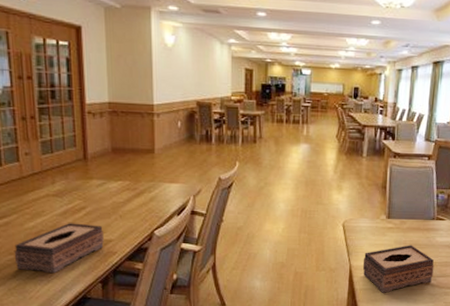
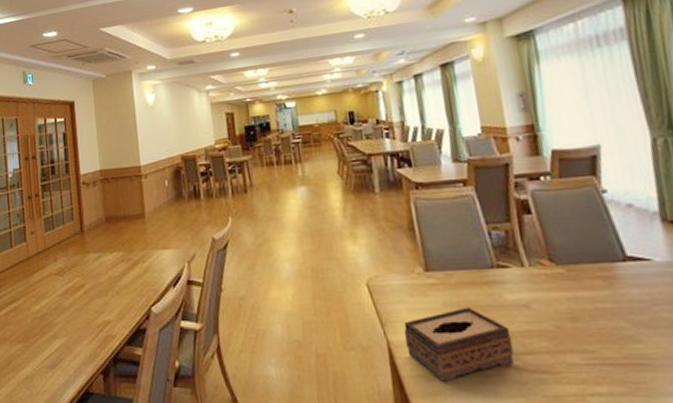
tissue box: present [14,223,104,274] -> none [22,303,103,364]

